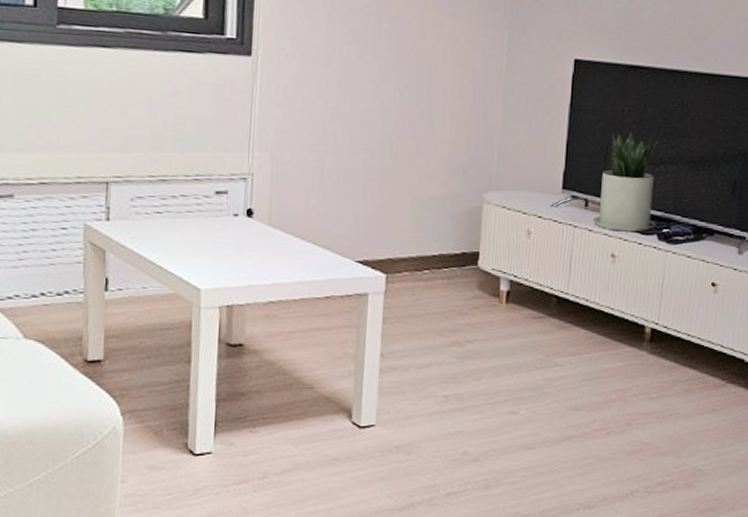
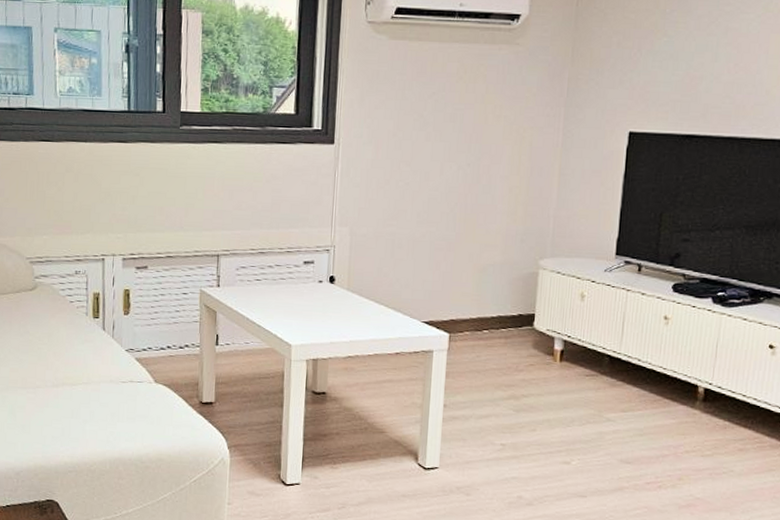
planter: present [593,131,659,233] -> none [646,198,715,296]

